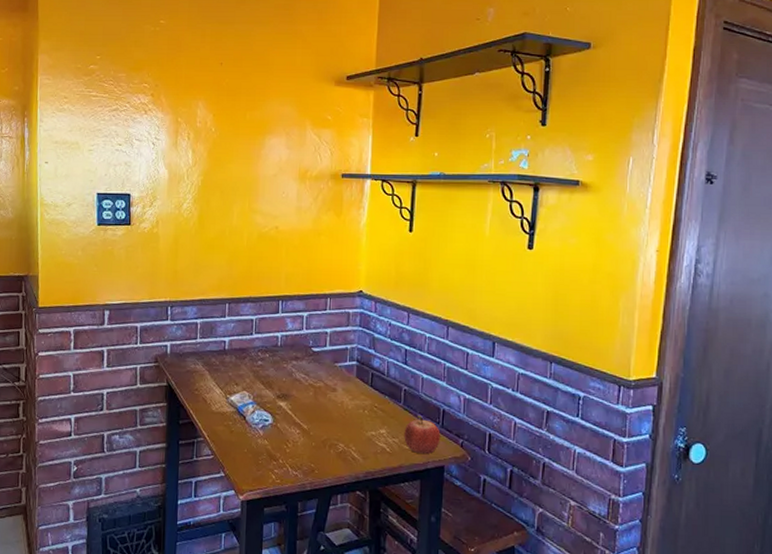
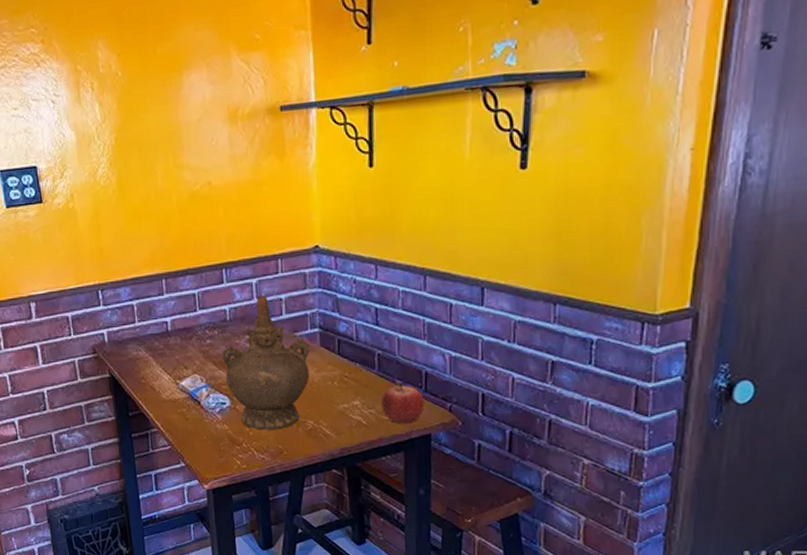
ceremonial vessel: none [270,327,347,449] -> present [222,295,310,430]

